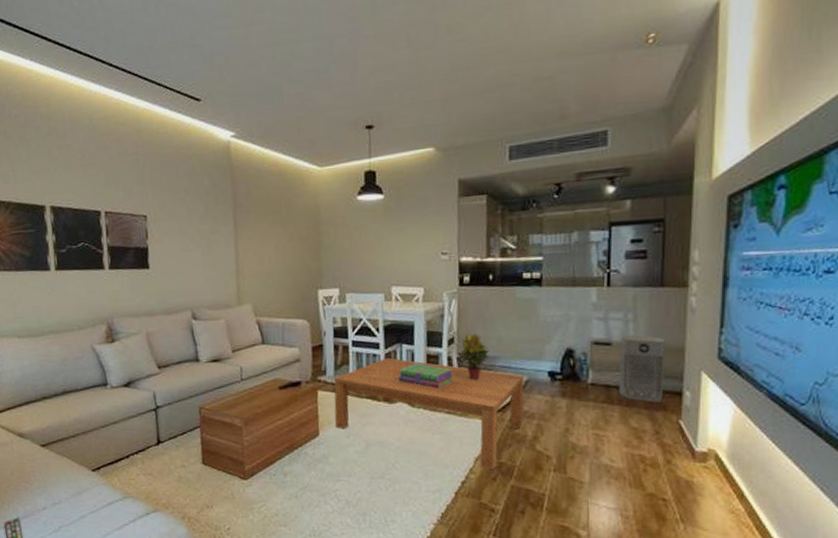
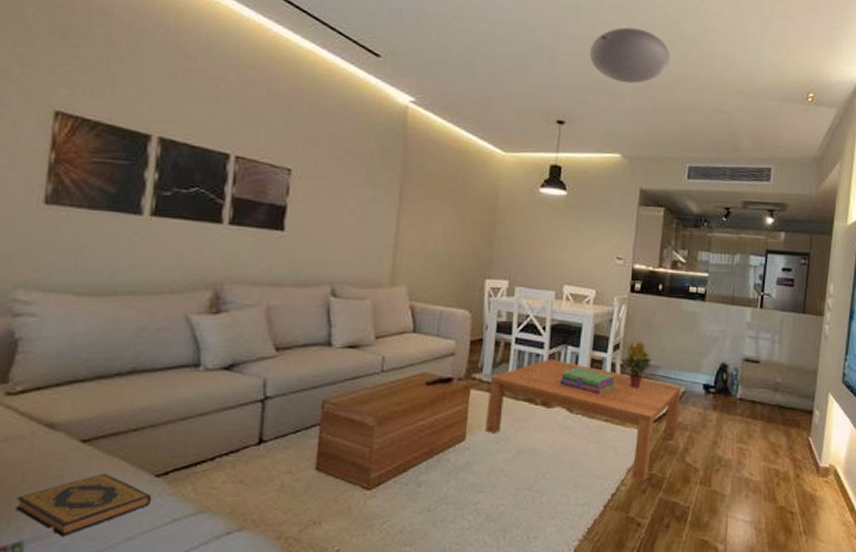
hardback book: none [10,469,93,515] -> present [15,473,152,538]
ceiling light: none [389,10,477,73] -> present [589,27,671,84]
air purifier: present [619,335,665,403] -> none [762,355,803,419]

